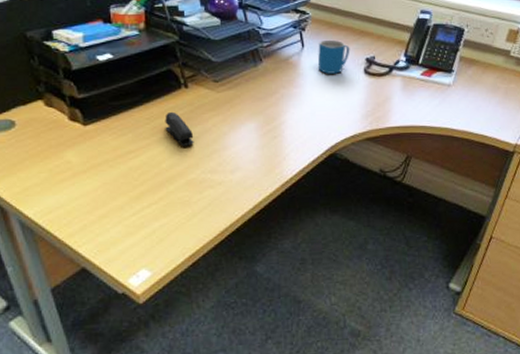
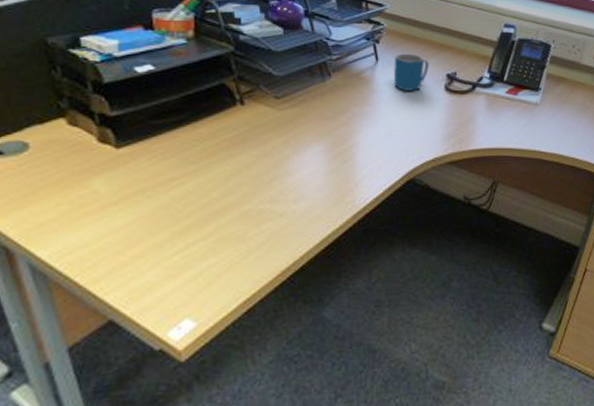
stapler: present [165,111,194,146] -> none [216,132,251,172]

